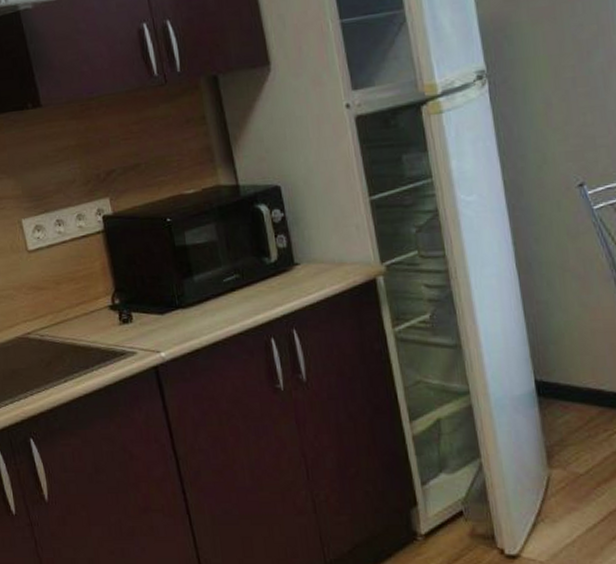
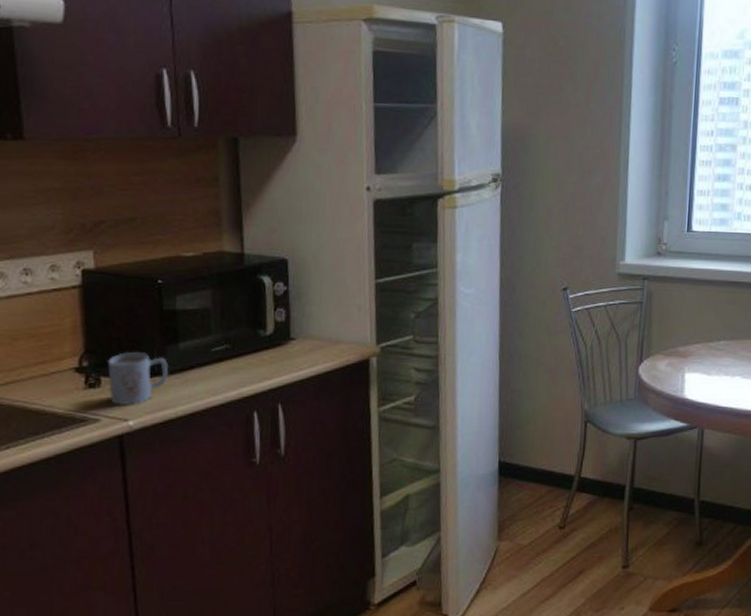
mug: none [135,287,188,338] -> present [108,352,169,405]

